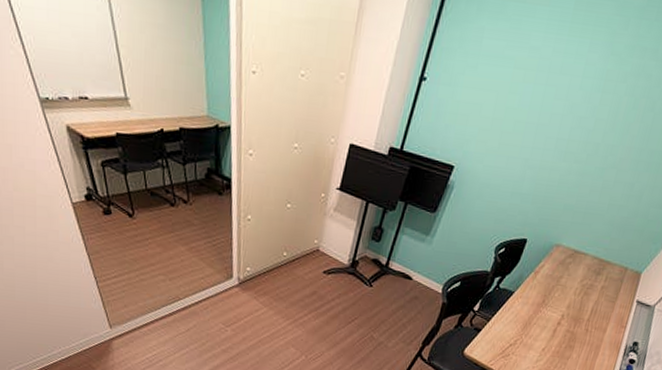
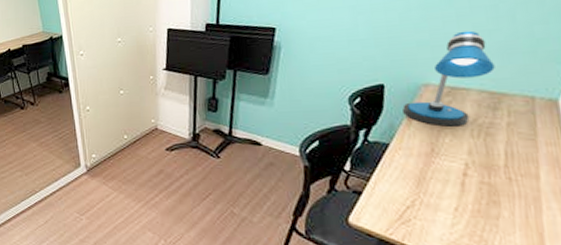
desk lamp: none [533,202,614,285] -> present [402,30,495,127]

